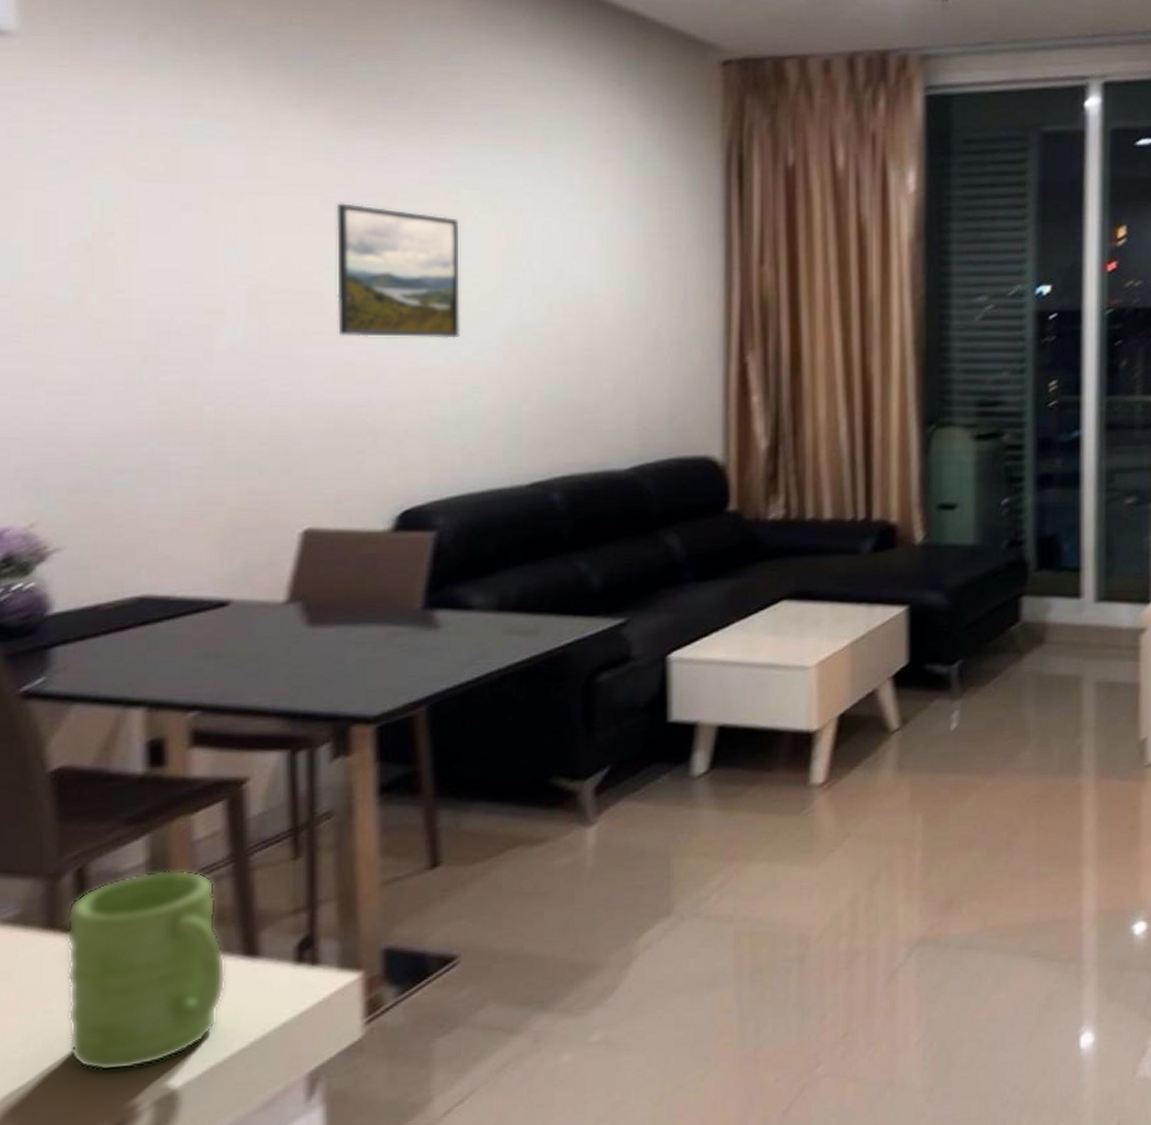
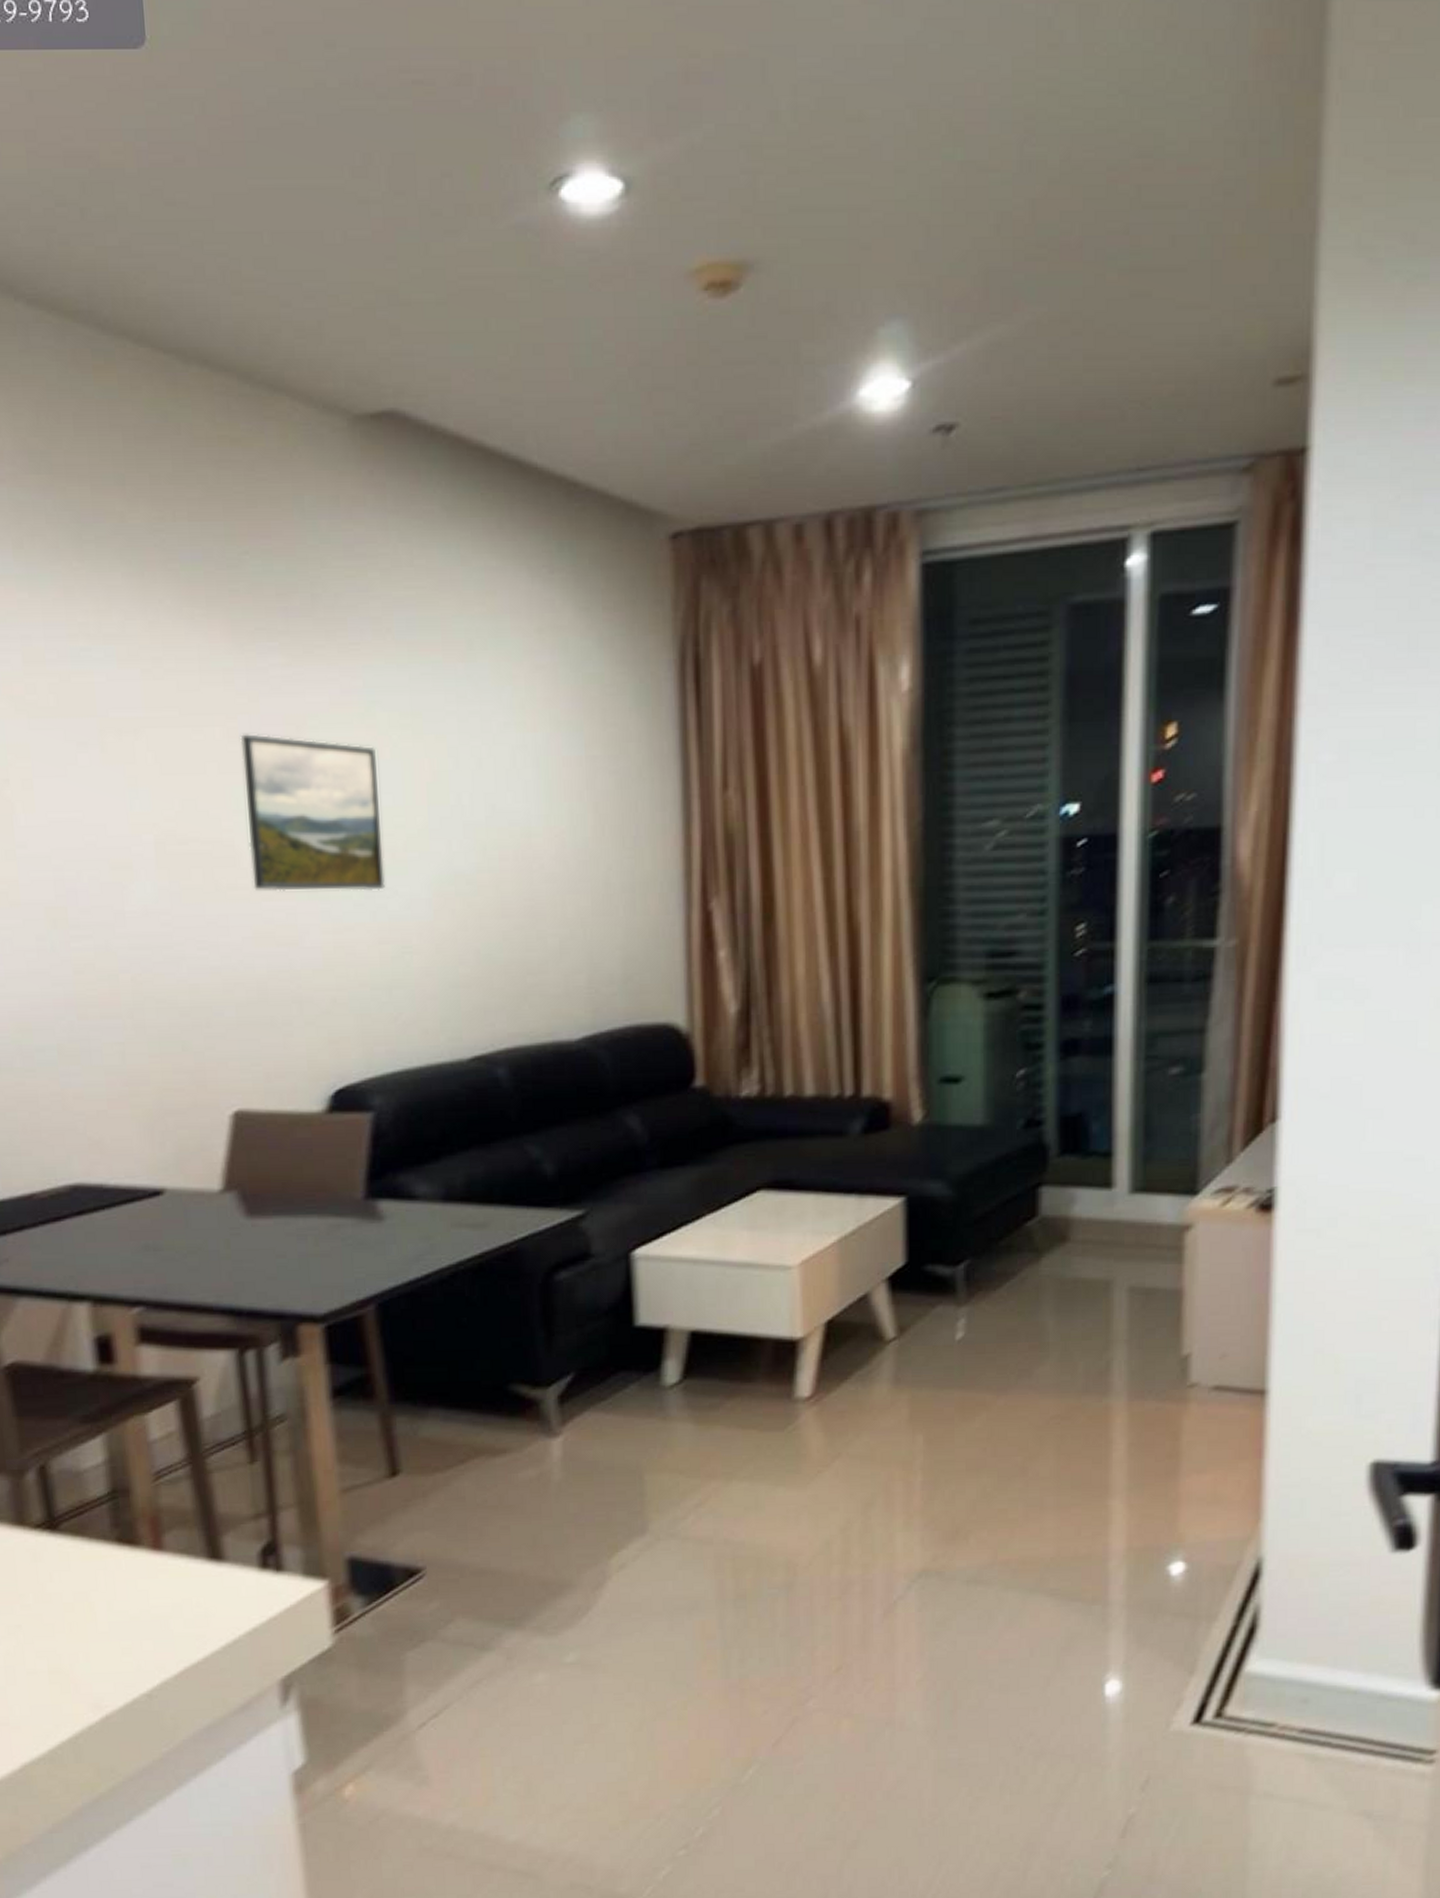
mug: present [67,870,227,1072] -> none [34,1470,194,1667]

